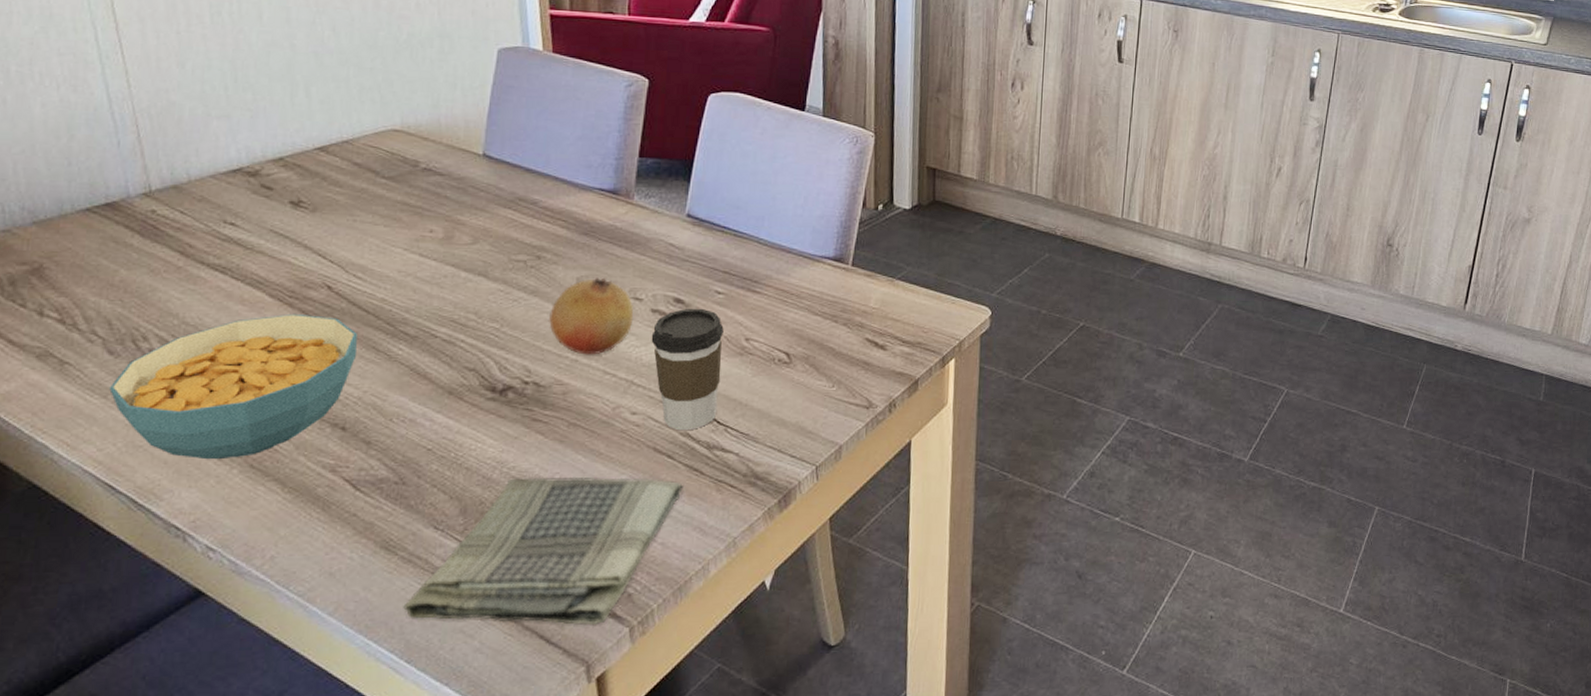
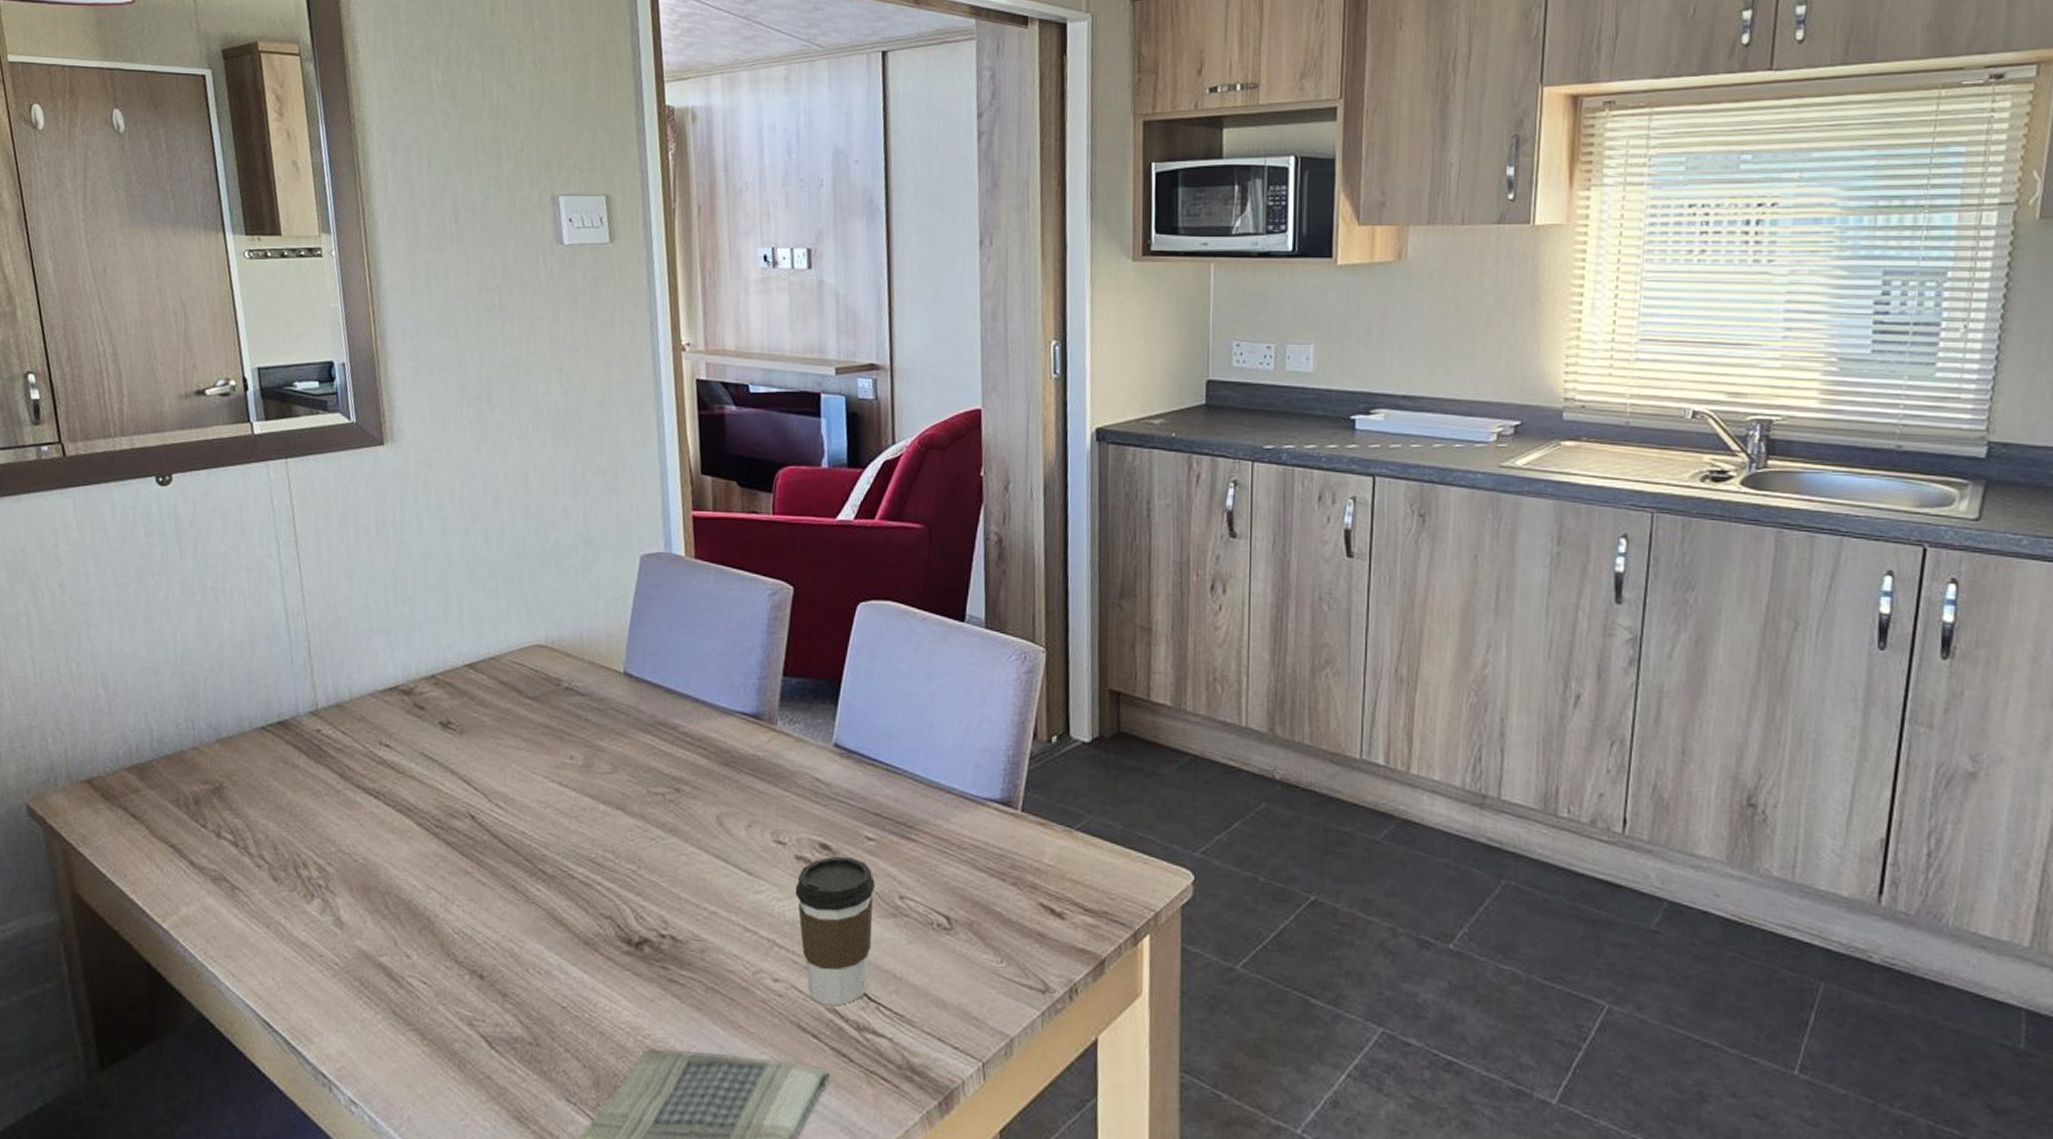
cereal bowl: present [109,313,357,460] -> none [272,844,498,1003]
fruit: present [548,277,633,355] -> none [686,815,776,908]

